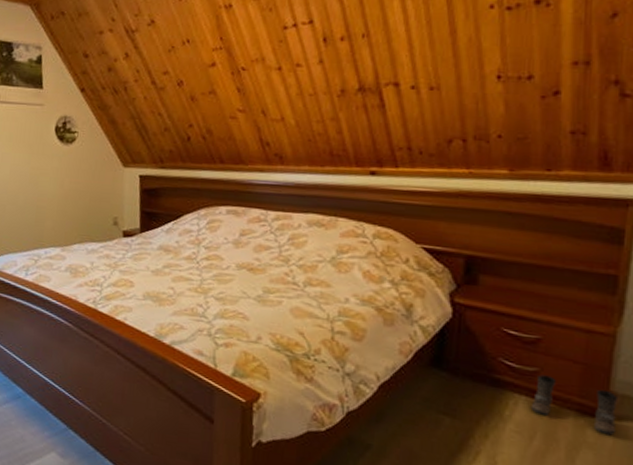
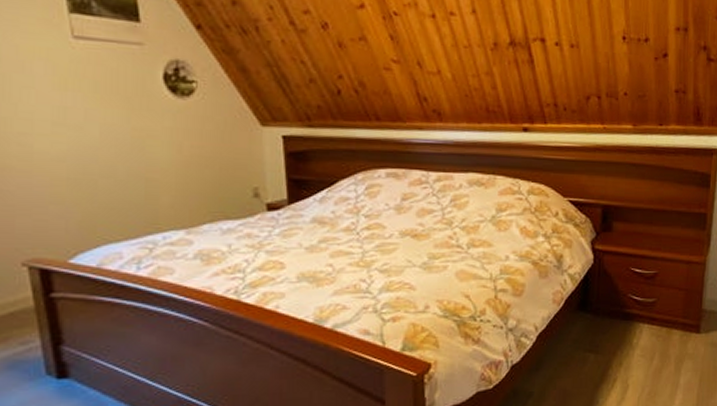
boots: present [530,374,619,436] -> none [651,304,708,345]

